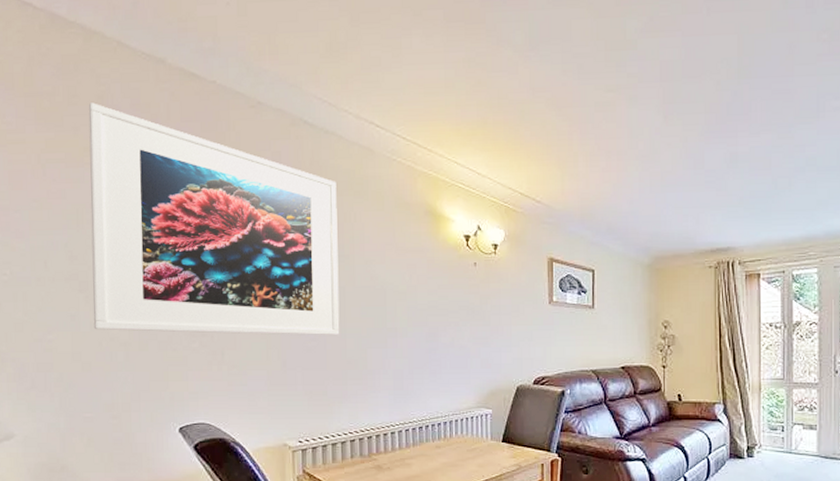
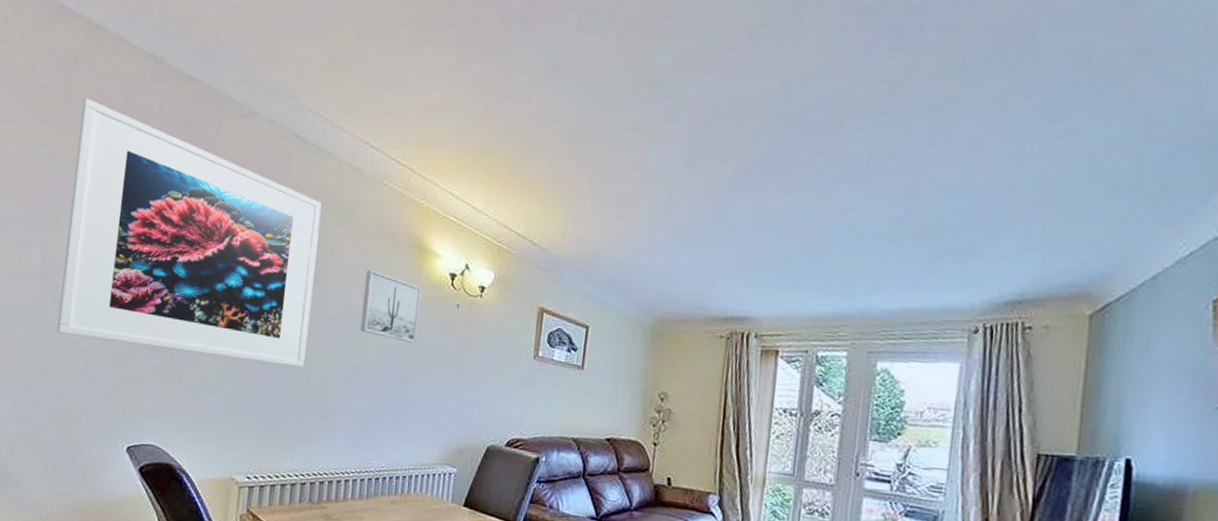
wall art: none [386,239,441,302] -> present [360,269,422,343]

